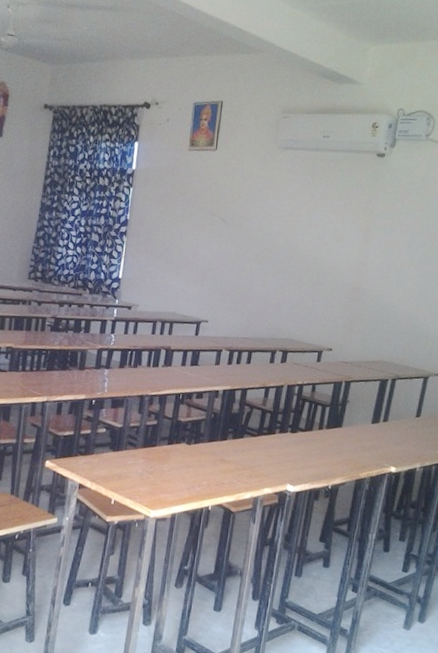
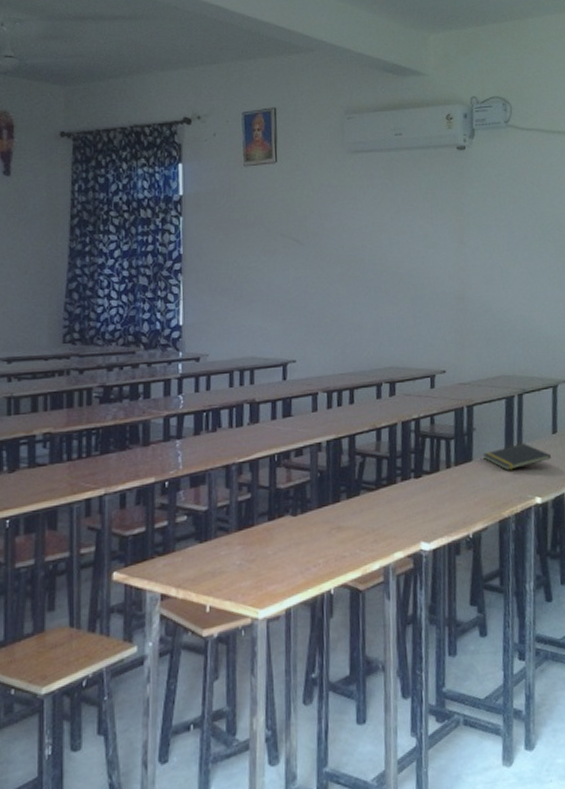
notepad: none [351,420,412,441] -> present [482,442,552,471]

